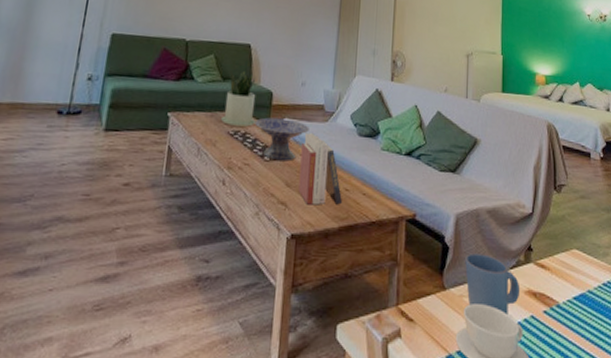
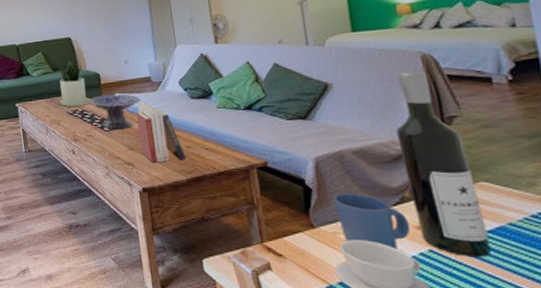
bottle: none [521,136,573,324] -> present [395,70,491,258]

